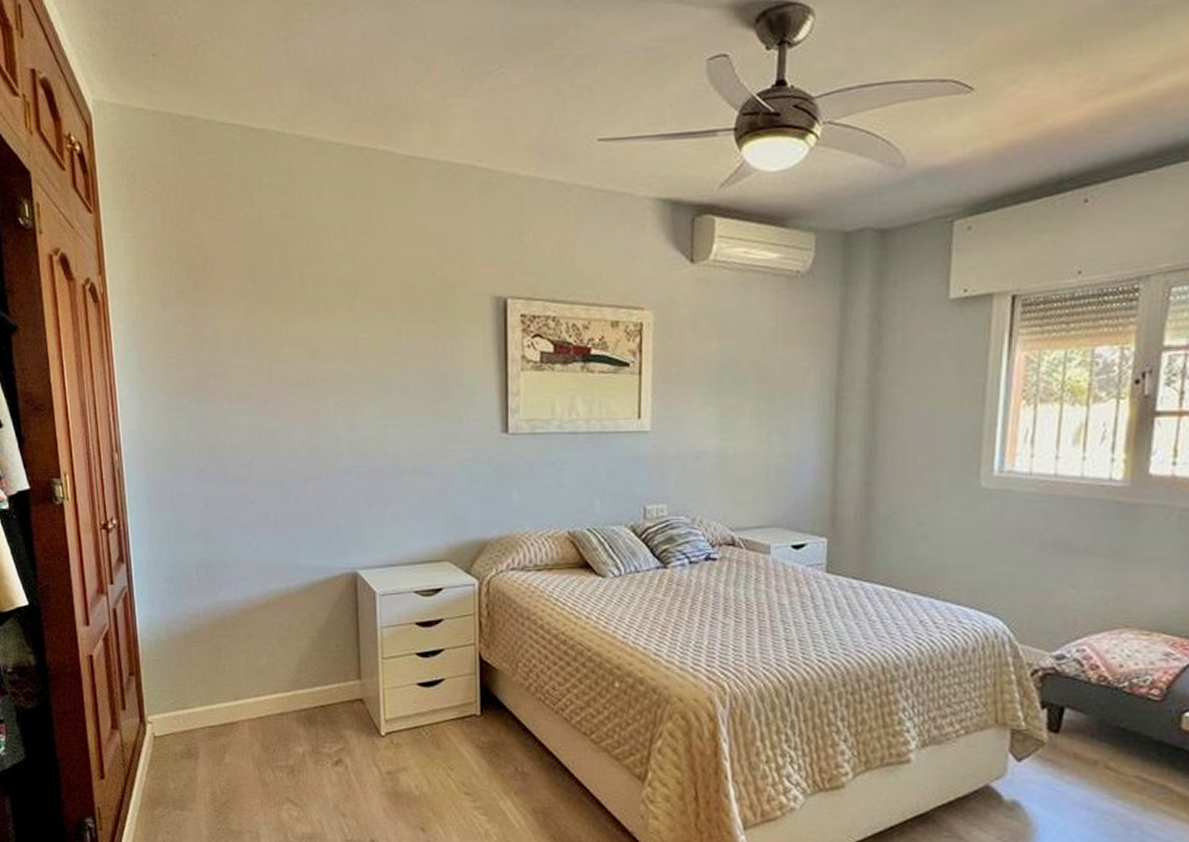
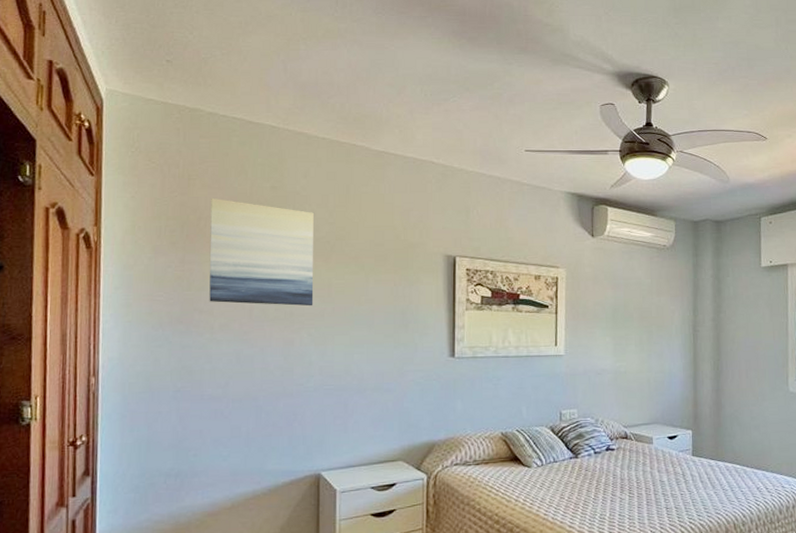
wall art: none [216,232,338,368] -> present [209,197,314,307]

